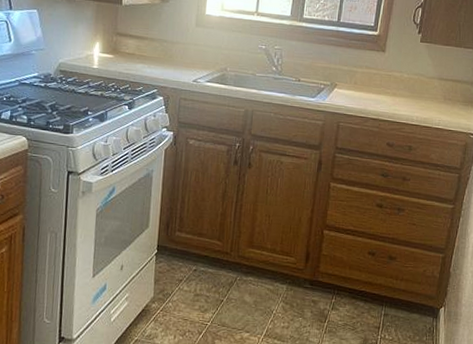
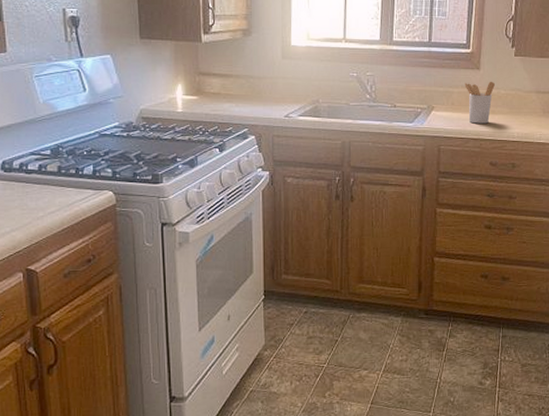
utensil holder: none [368,64,399,105] -> present [464,81,495,124]

